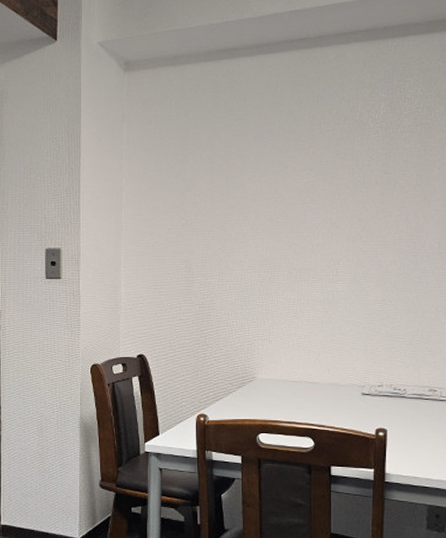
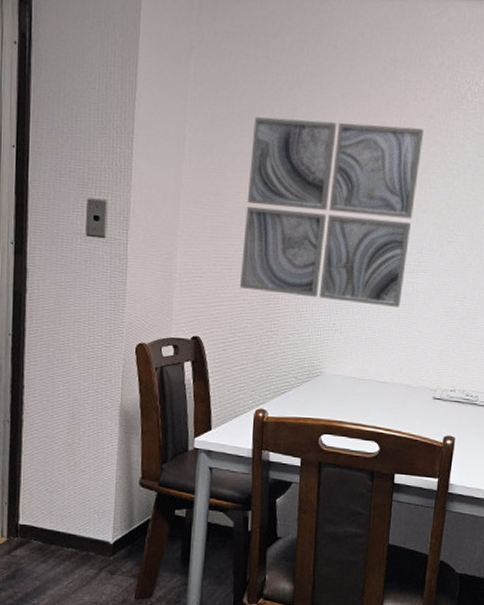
wall art: none [176,157,331,314] -> present [240,117,423,307]

